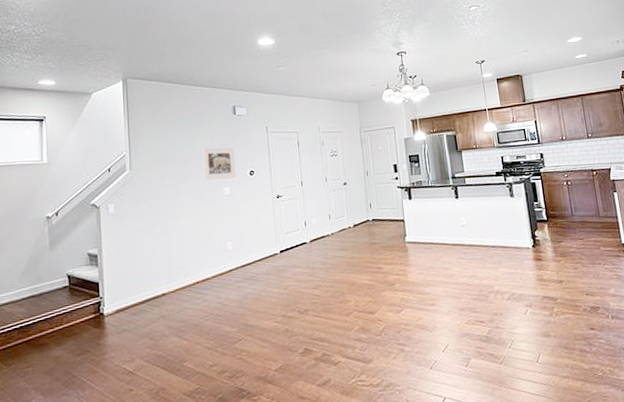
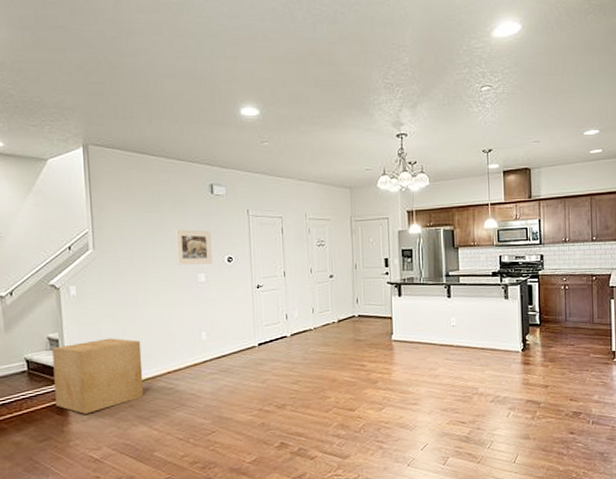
cardboard box: none [92,251,175,326] -> present [52,338,144,414]

